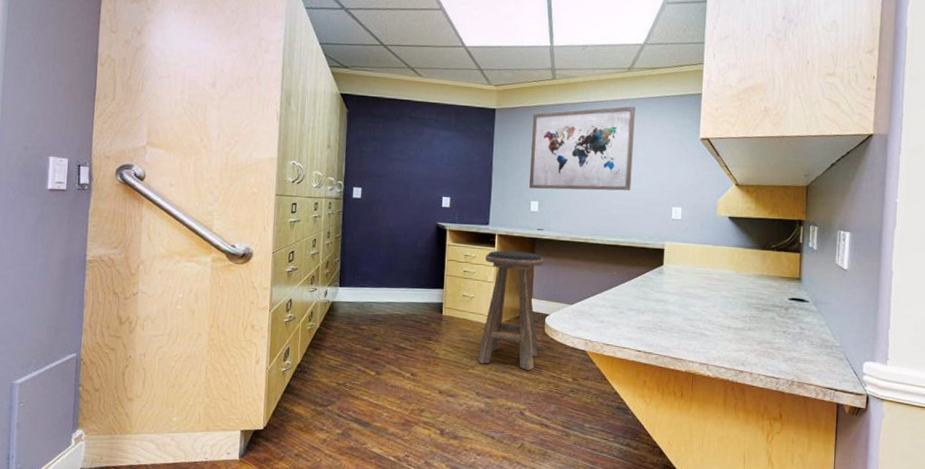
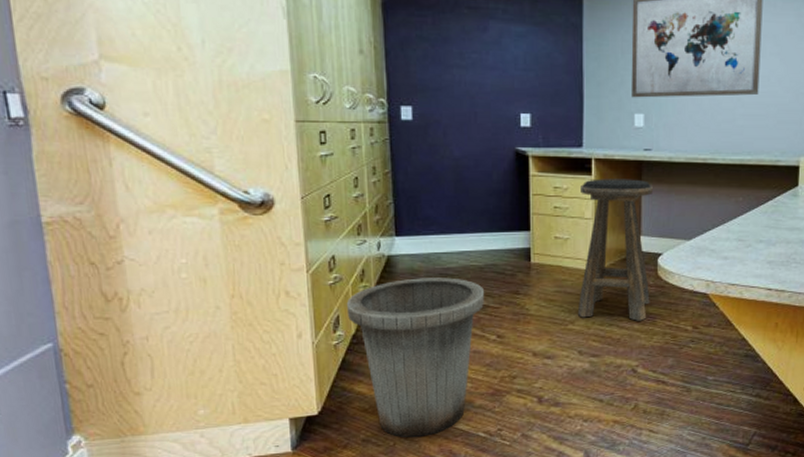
trash can: none [295,321,404,457] -> present [346,277,484,438]

